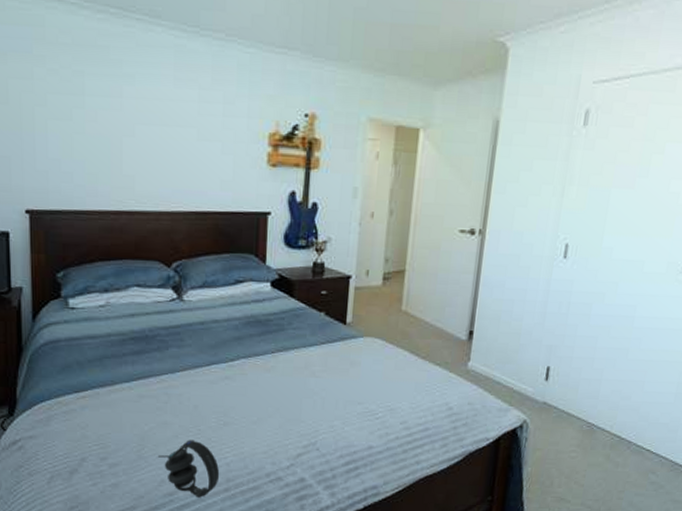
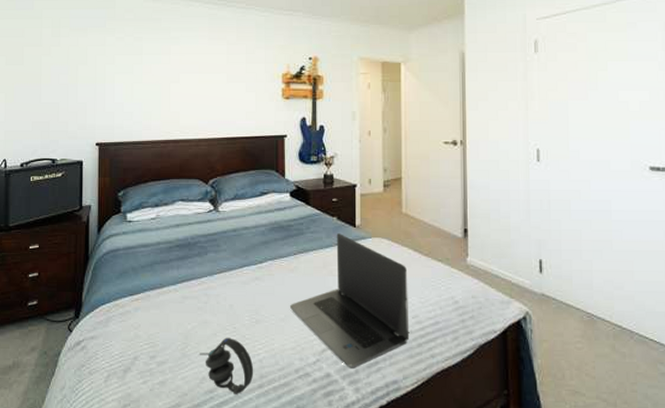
laptop computer: none [264,331,401,475] -> present [290,233,410,370]

